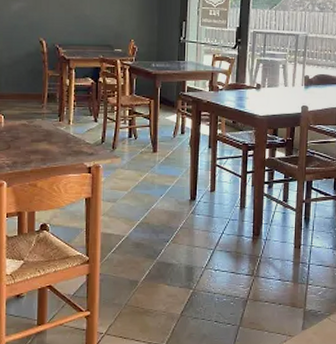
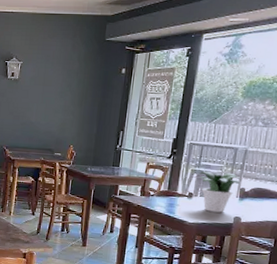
potted plant: none [265,61,304,103] -> present [199,171,240,213]

